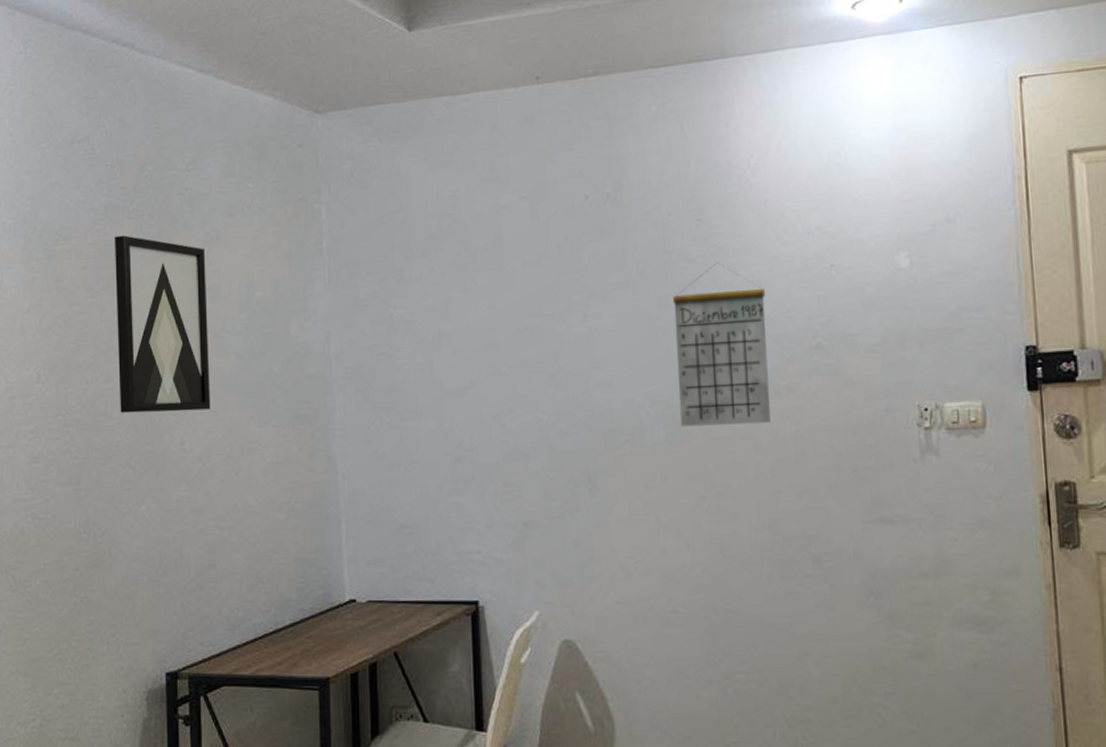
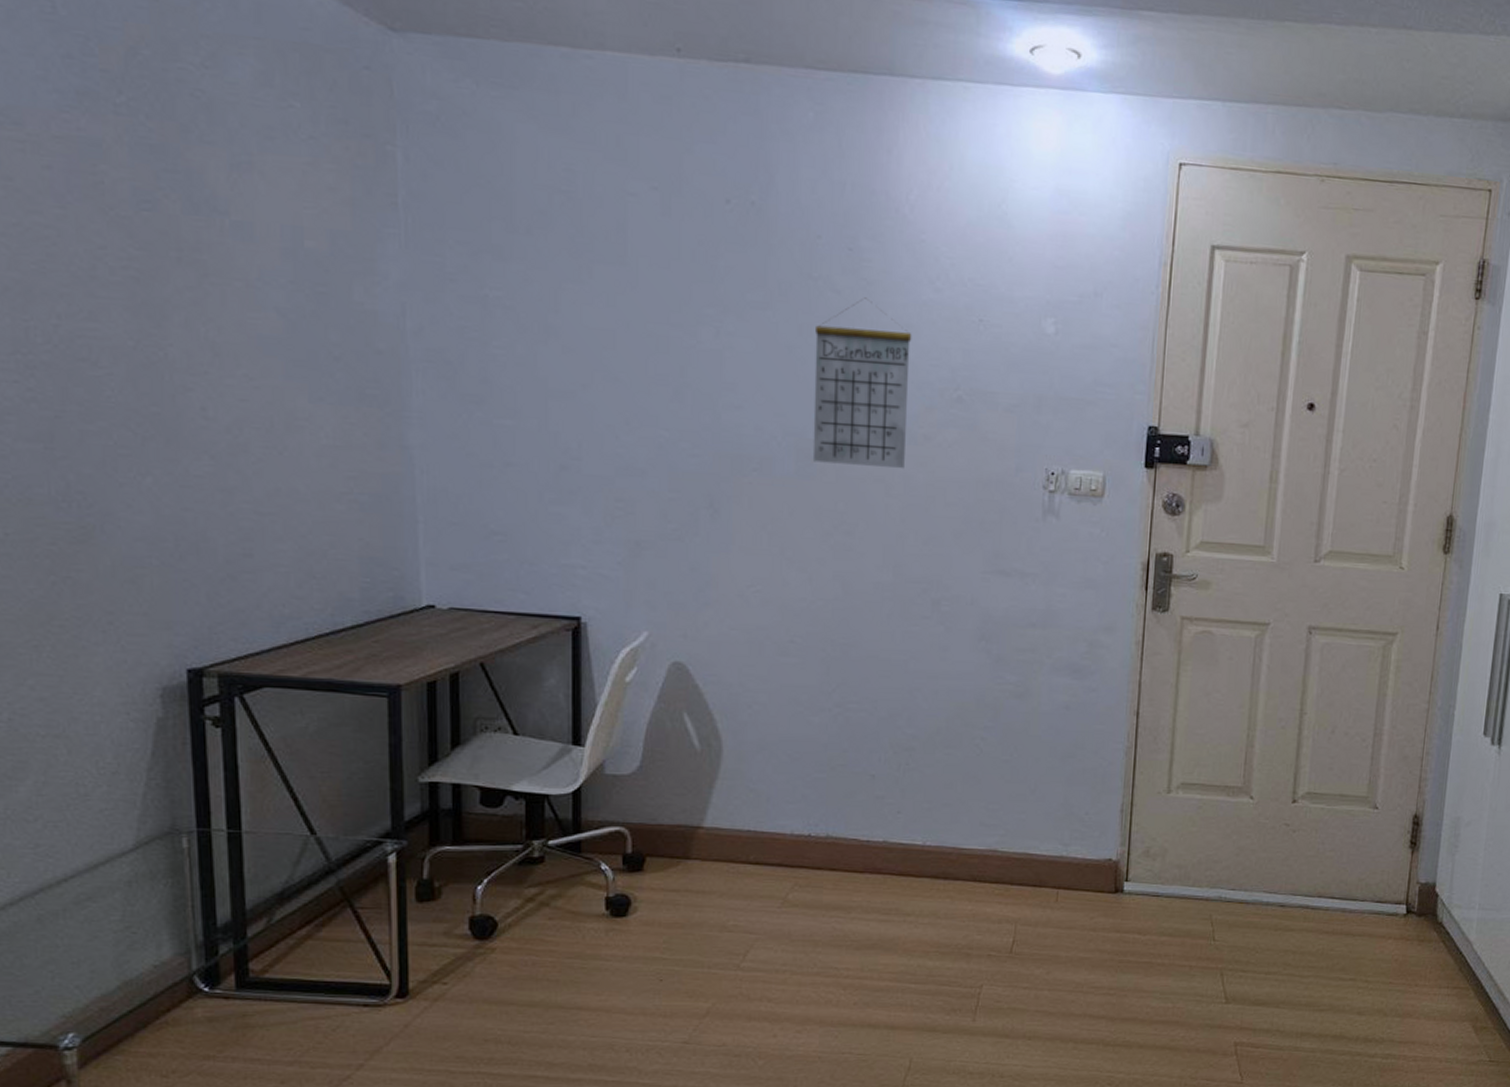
wall art: present [115,235,211,414] -> none [94,133,243,374]

